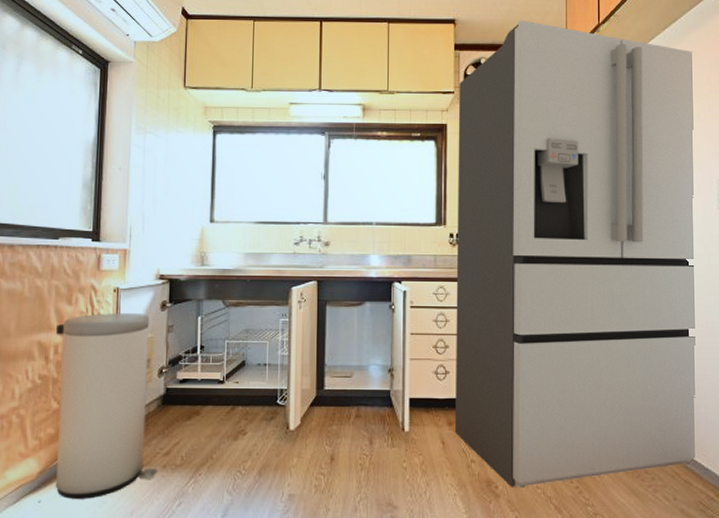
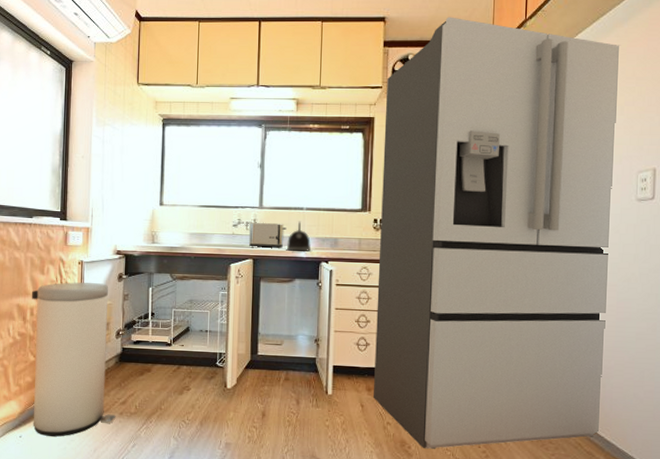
toaster: none [312,239,355,268] -> present [248,222,287,248]
kettle: none [356,237,381,272] -> present [287,221,311,252]

